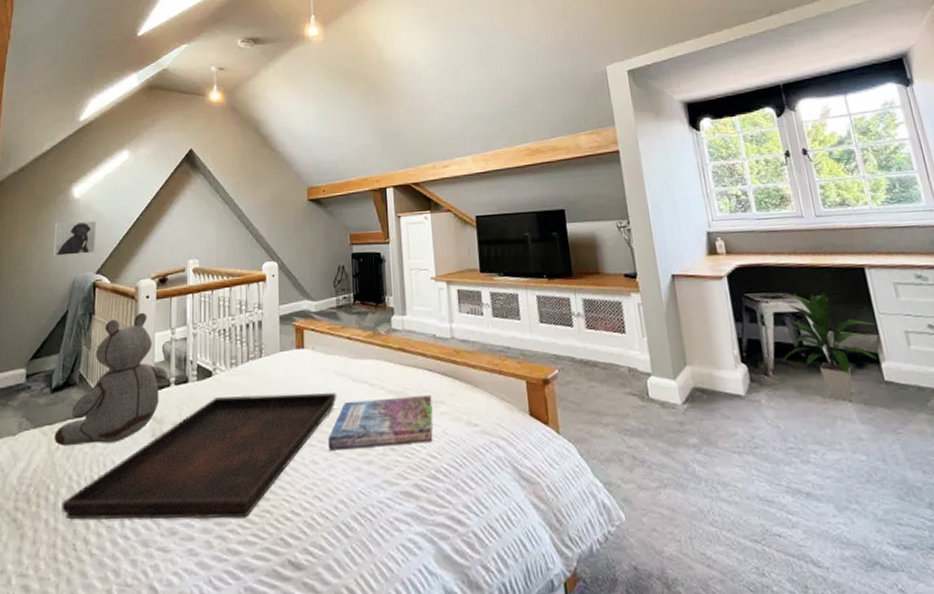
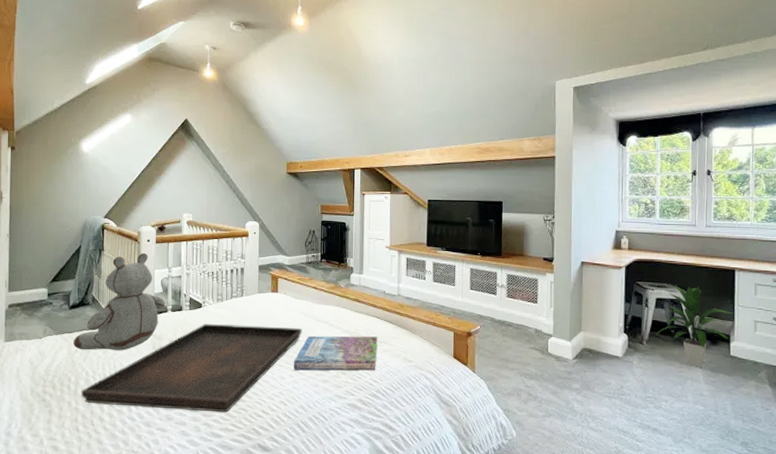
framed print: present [54,220,97,256] -> none [67,171,104,201]

